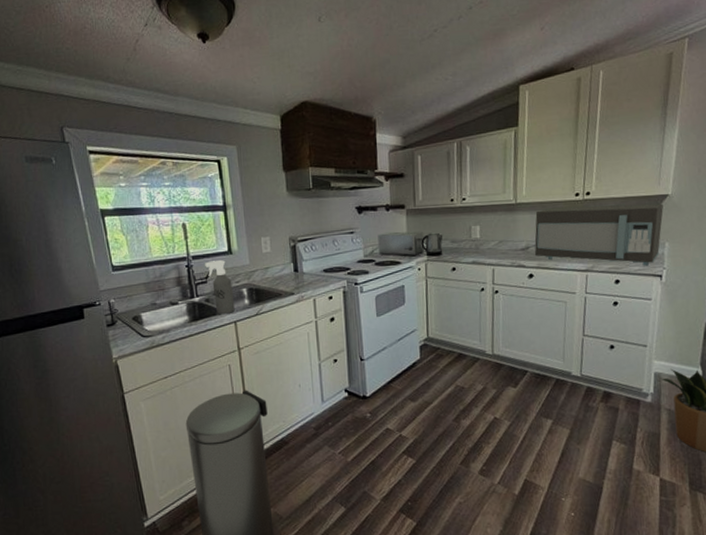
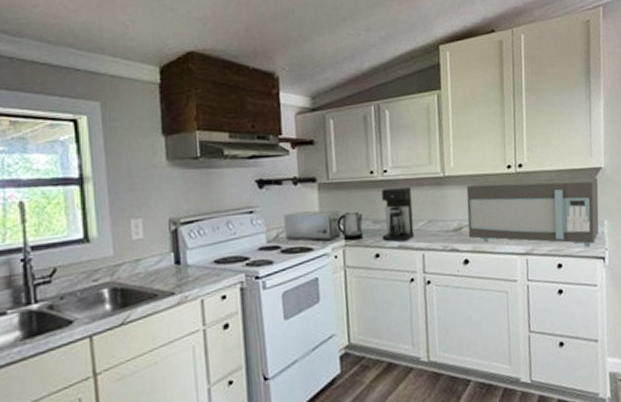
spray bottle: present [205,260,235,315] -> none [49,251,91,328]
coffee maker: none [458,212,487,259] -> present [381,186,415,243]

